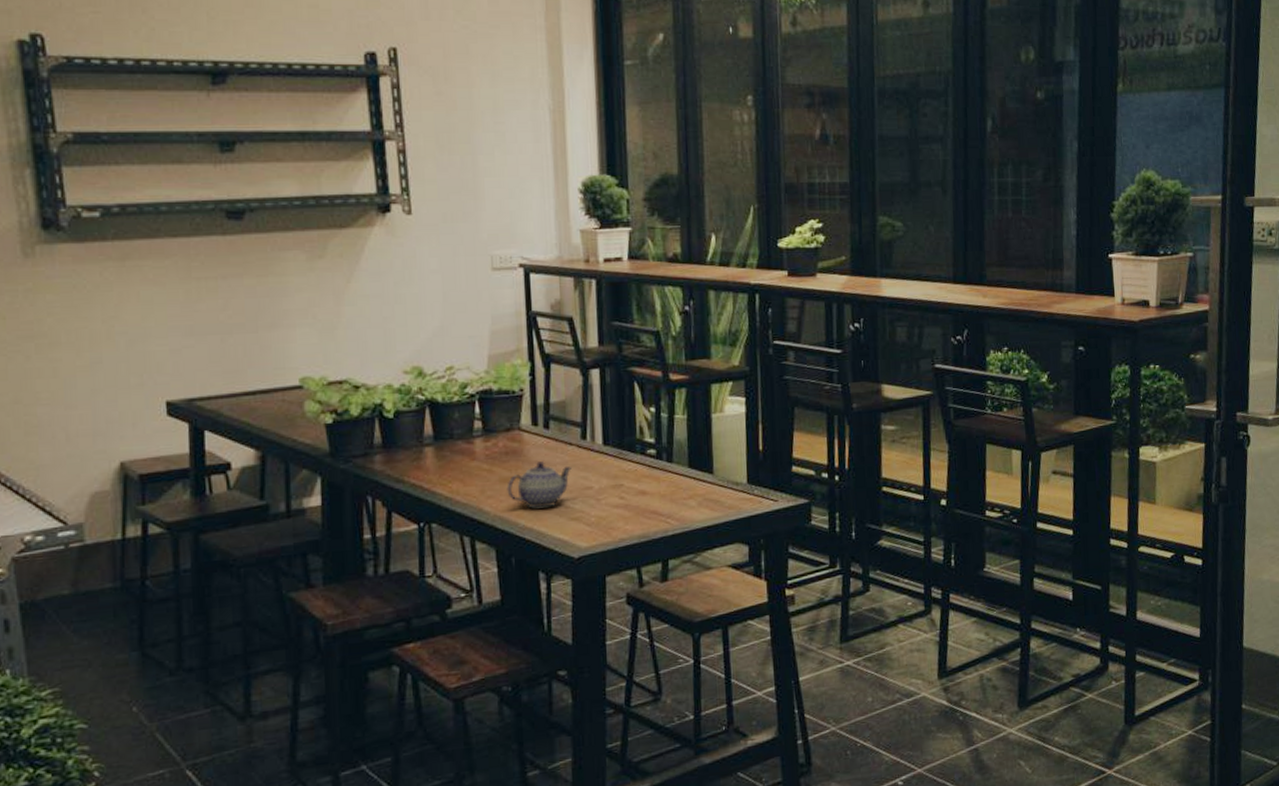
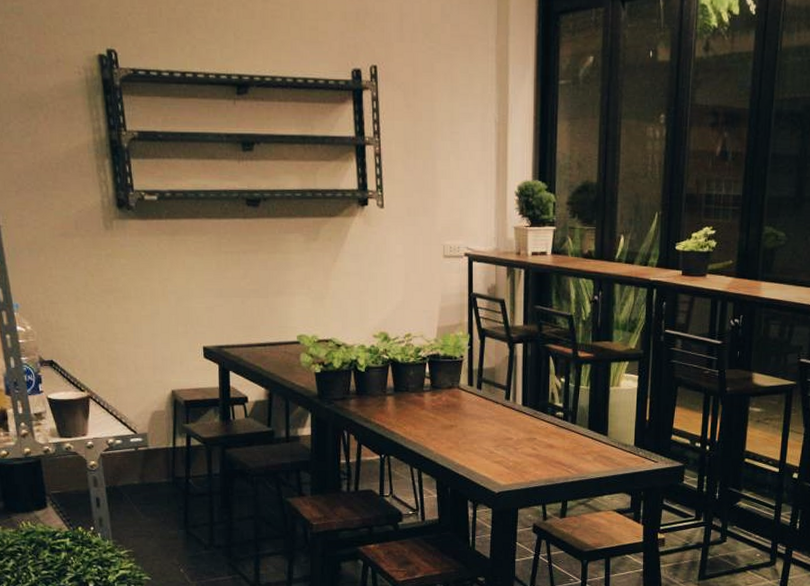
teapot: present [507,461,573,509] -> none [447,415,498,451]

